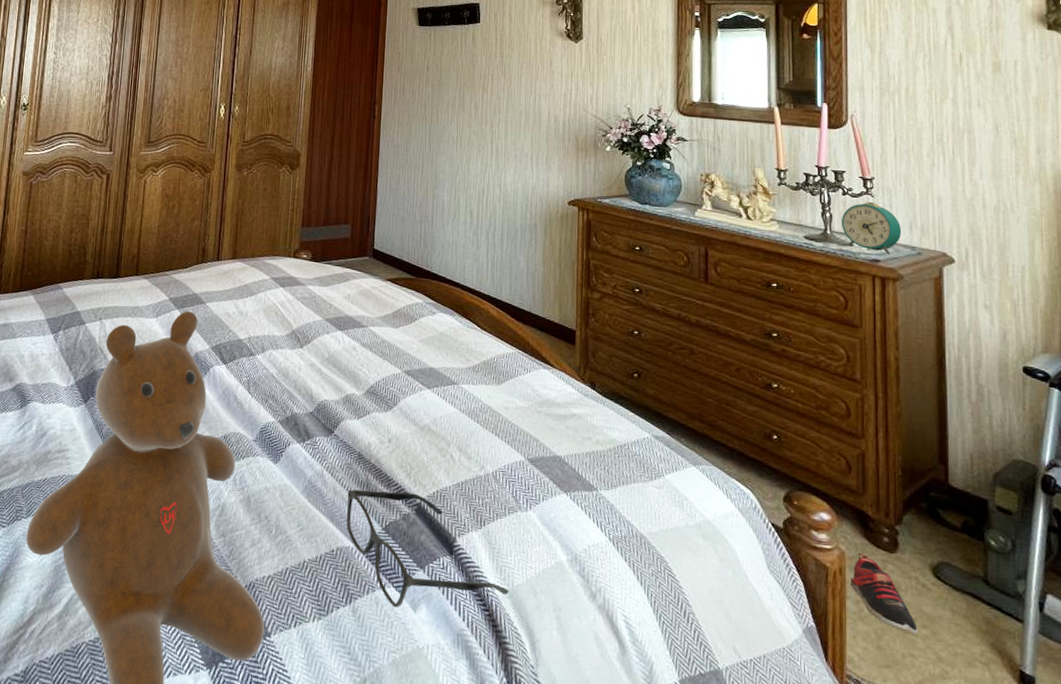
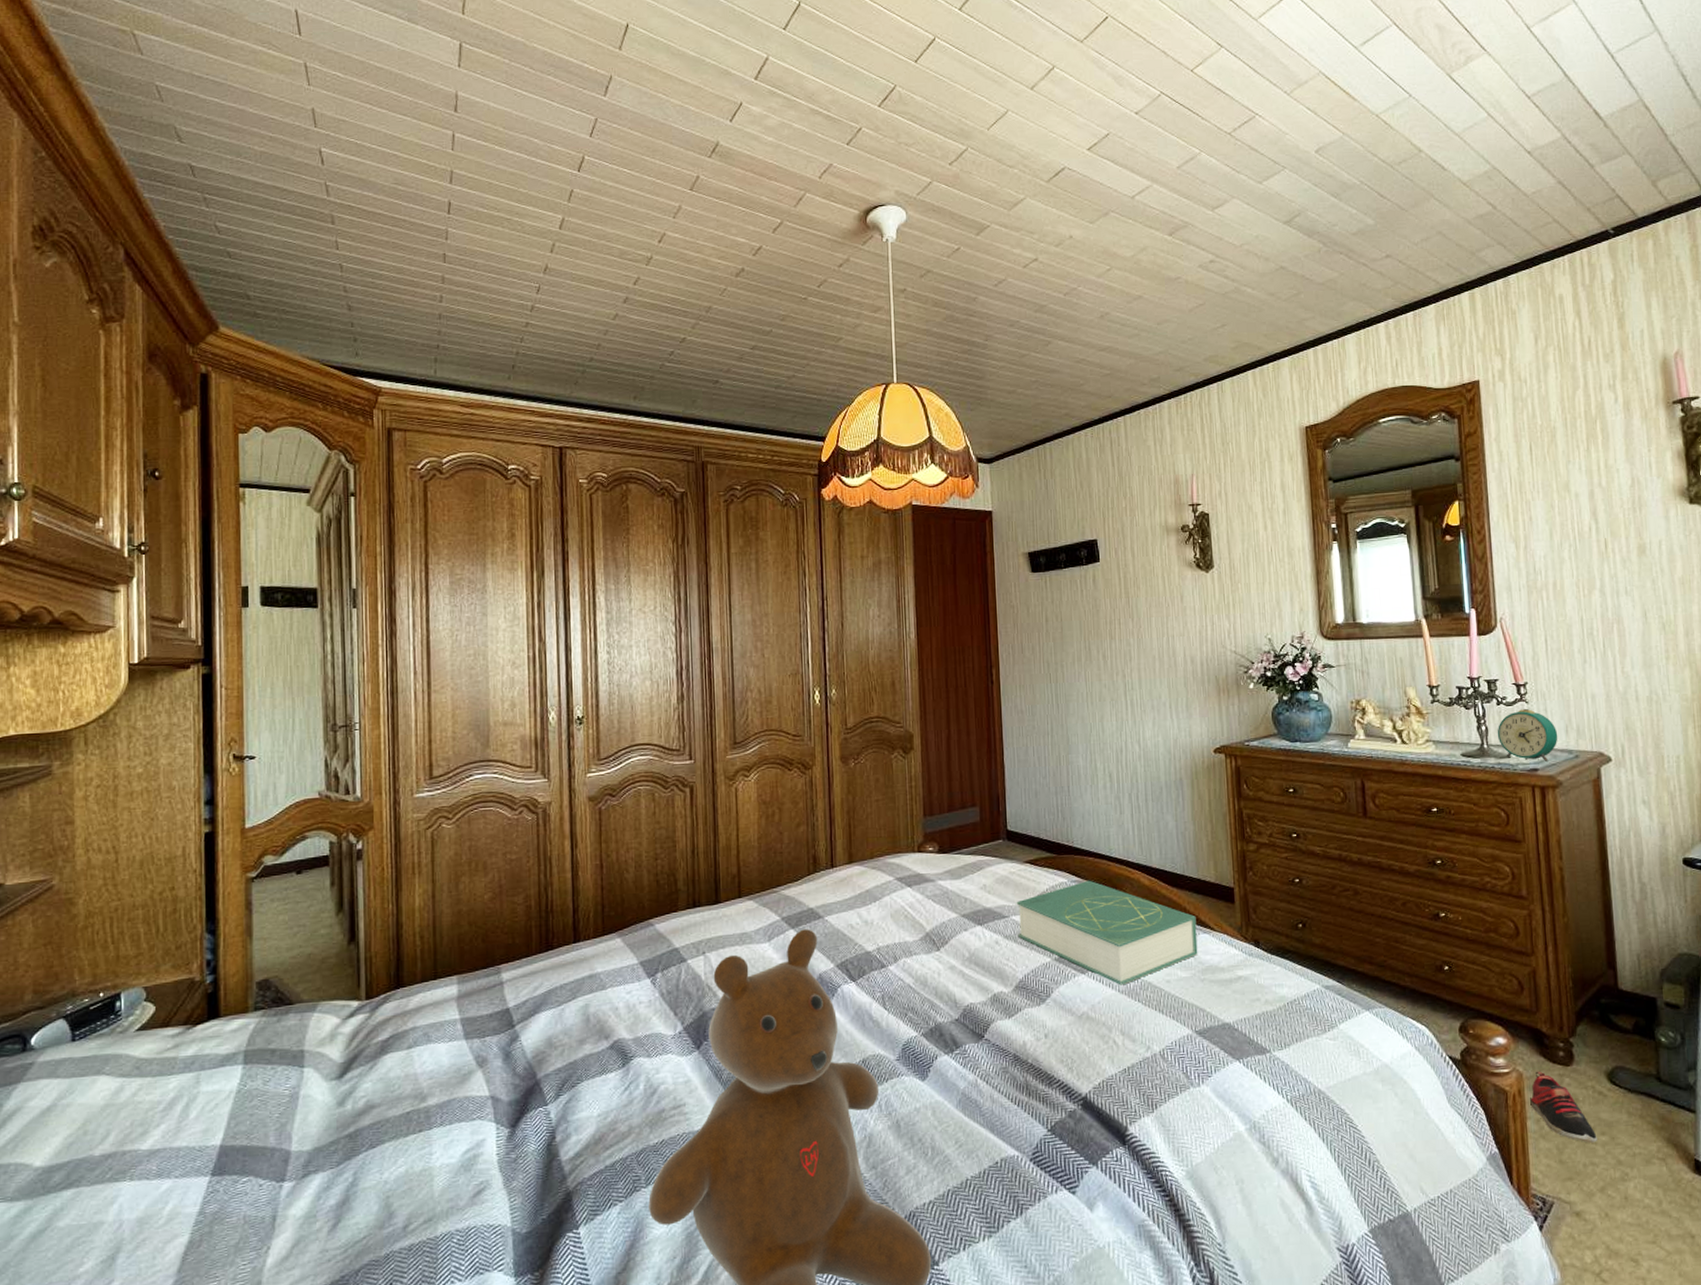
eyeglasses: present [346,489,509,608] -> none [1006,1087,1188,1211]
book: none [373,304,538,405] -> present [1016,880,1198,986]

